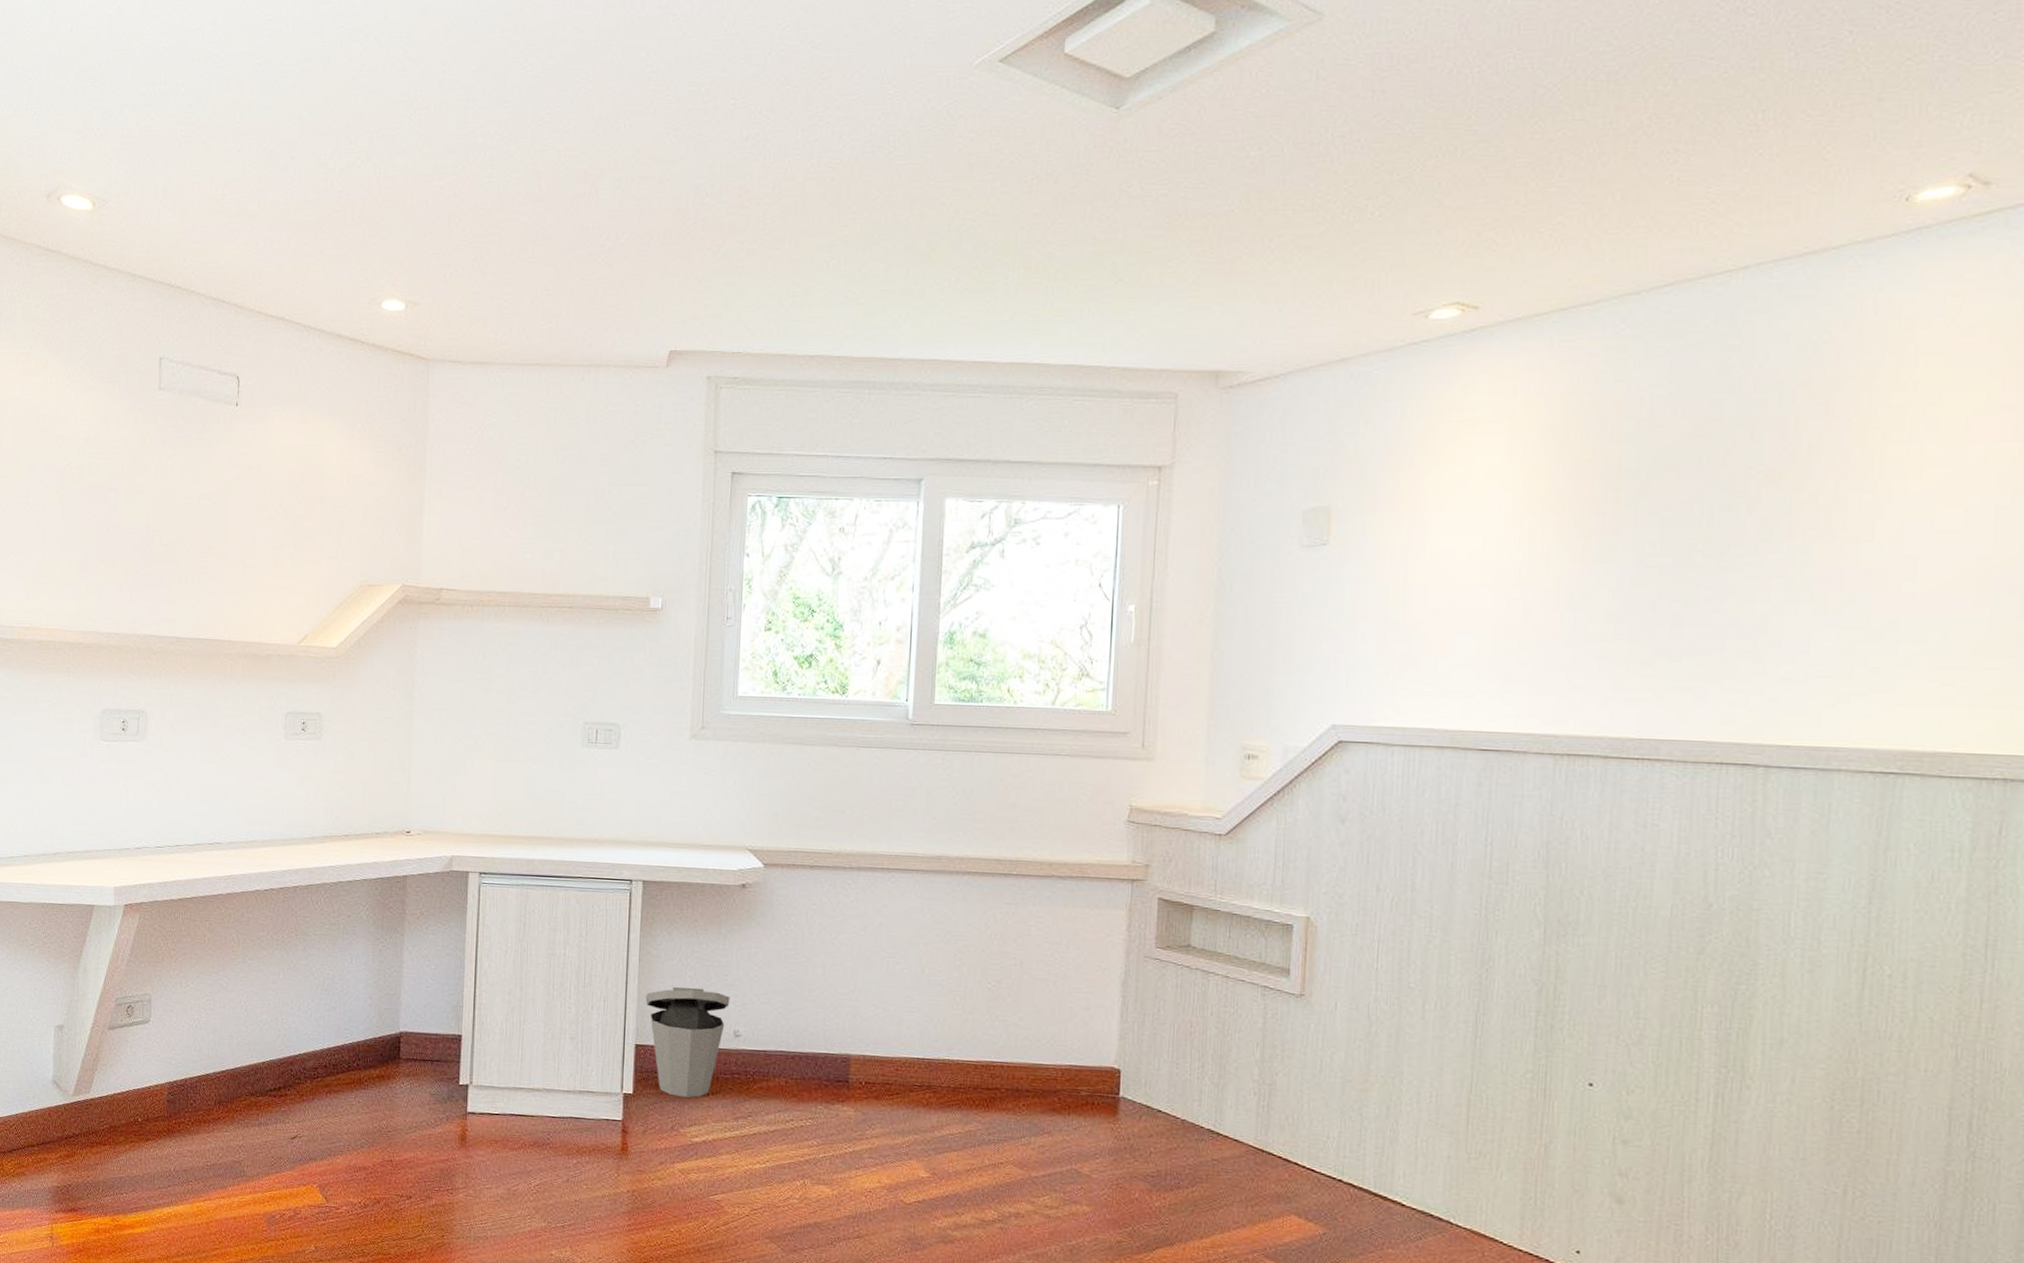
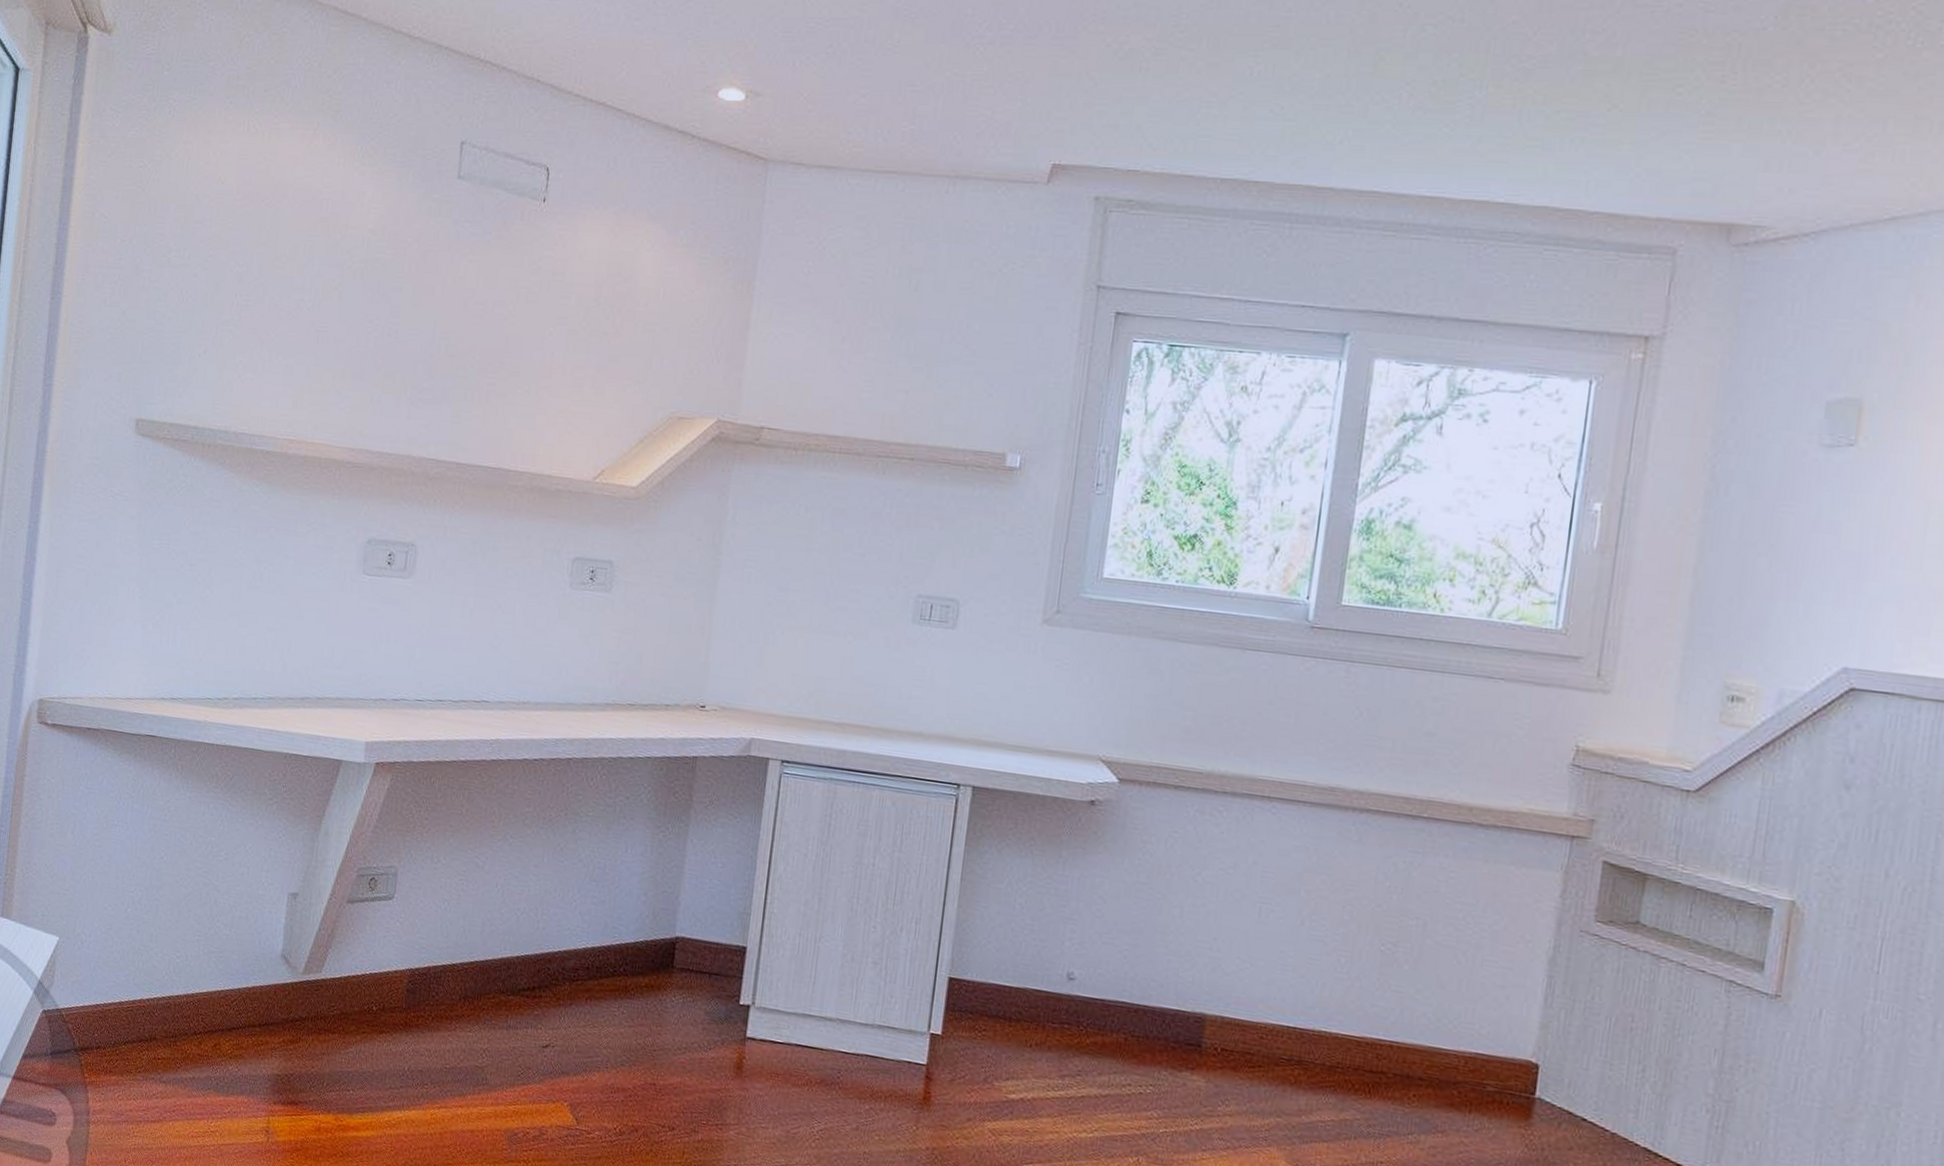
trash can: present [645,987,730,1098] -> none [964,914,1066,1047]

